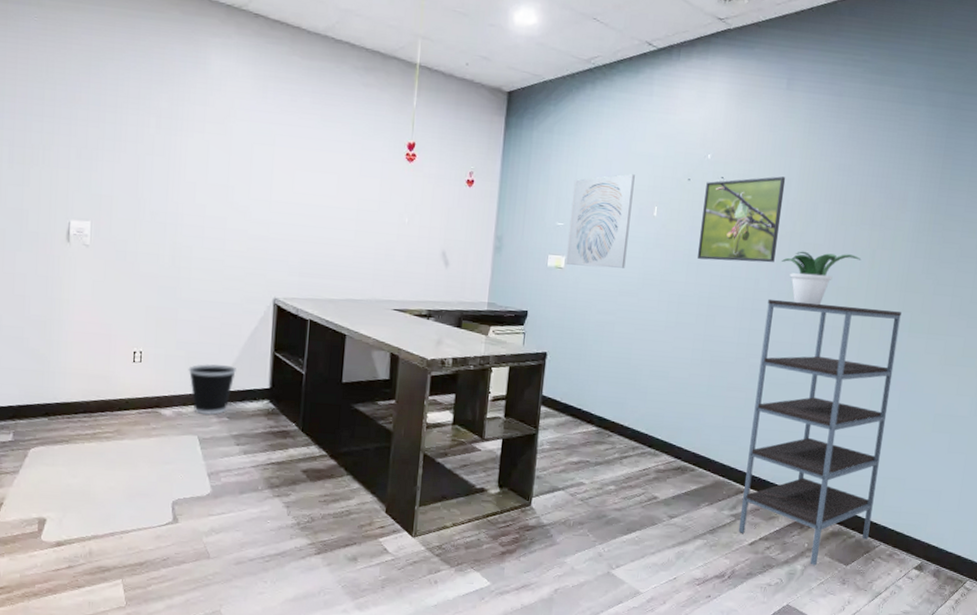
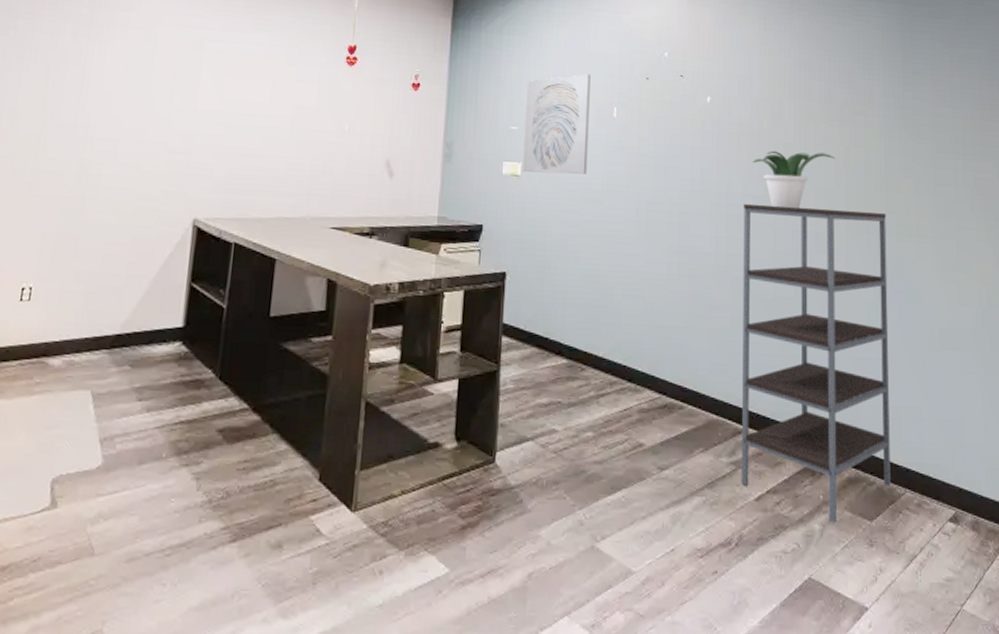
wastebasket: present [188,364,236,415] -> none [86,299,144,363]
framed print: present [698,176,786,263] -> none [664,73,747,164]

